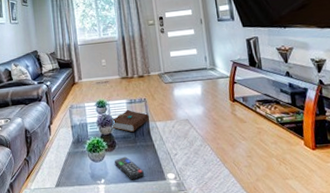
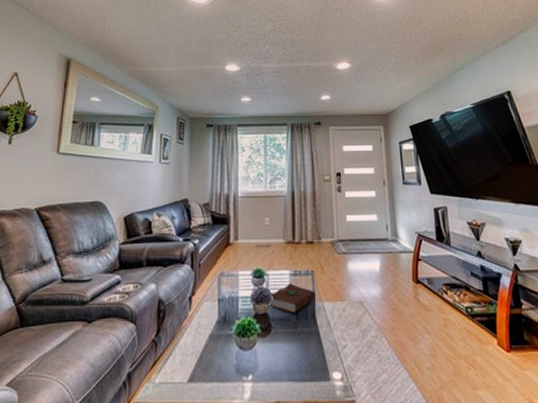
remote control: present [115,156,145,180] -> none [268,345,305,378]

